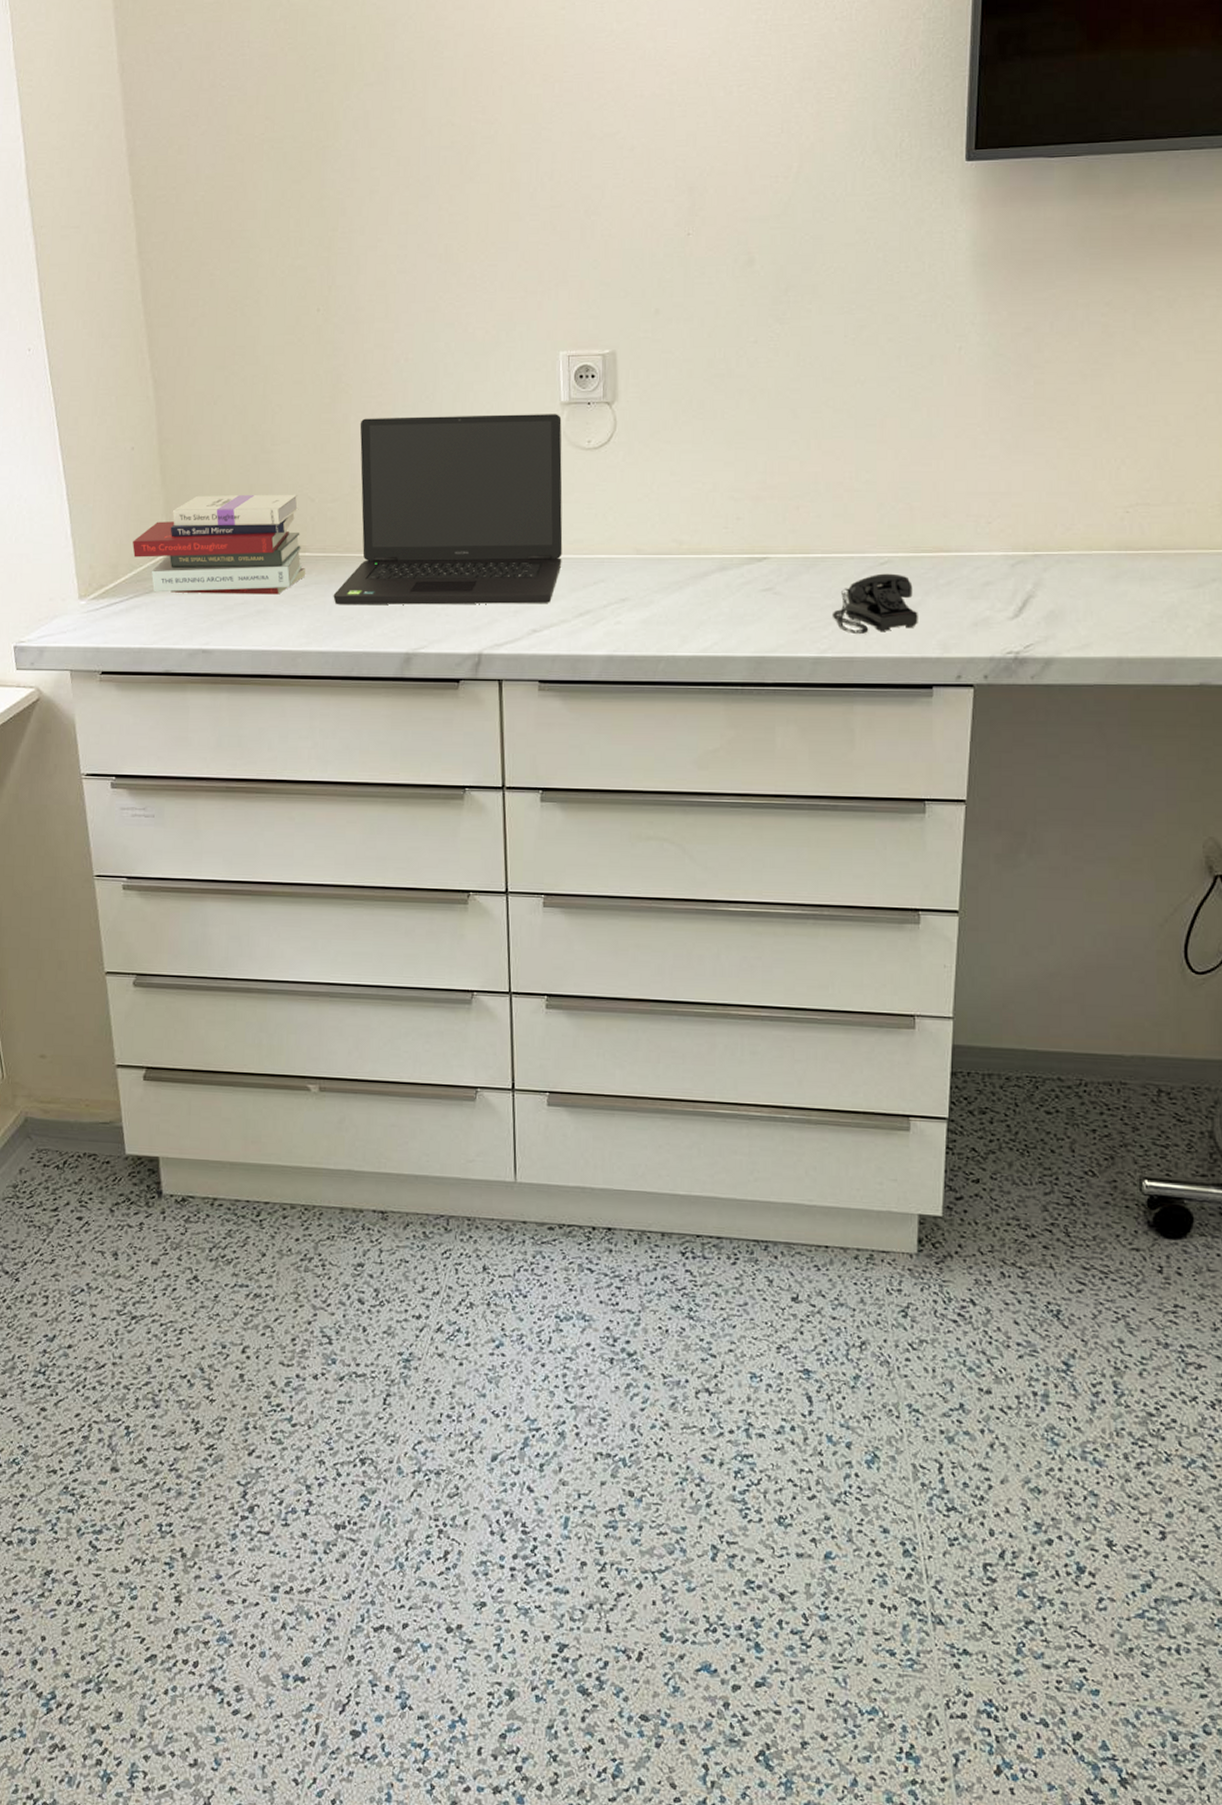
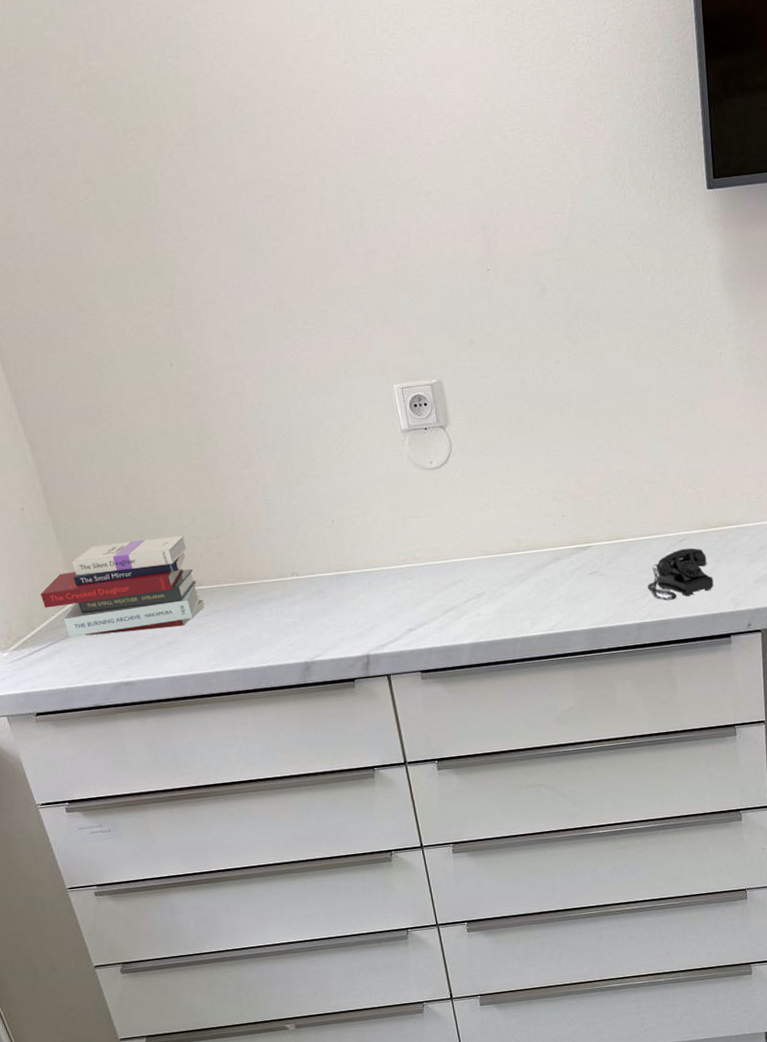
laptop: present [333,414,563,605] -> none [228,440,425,629]

